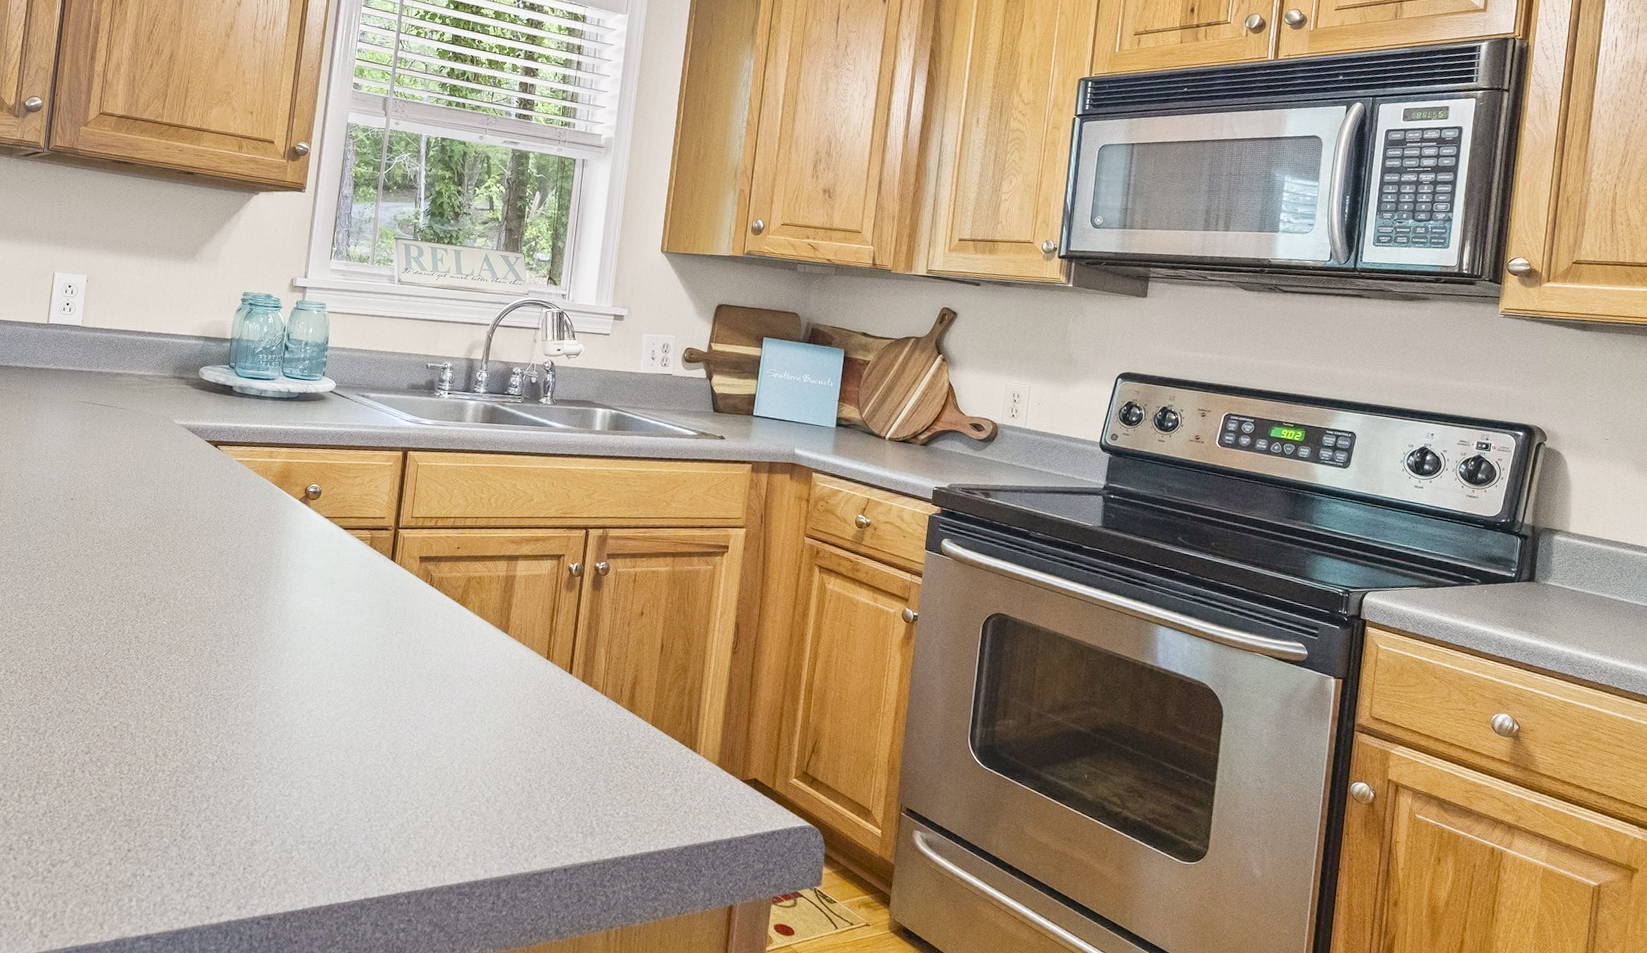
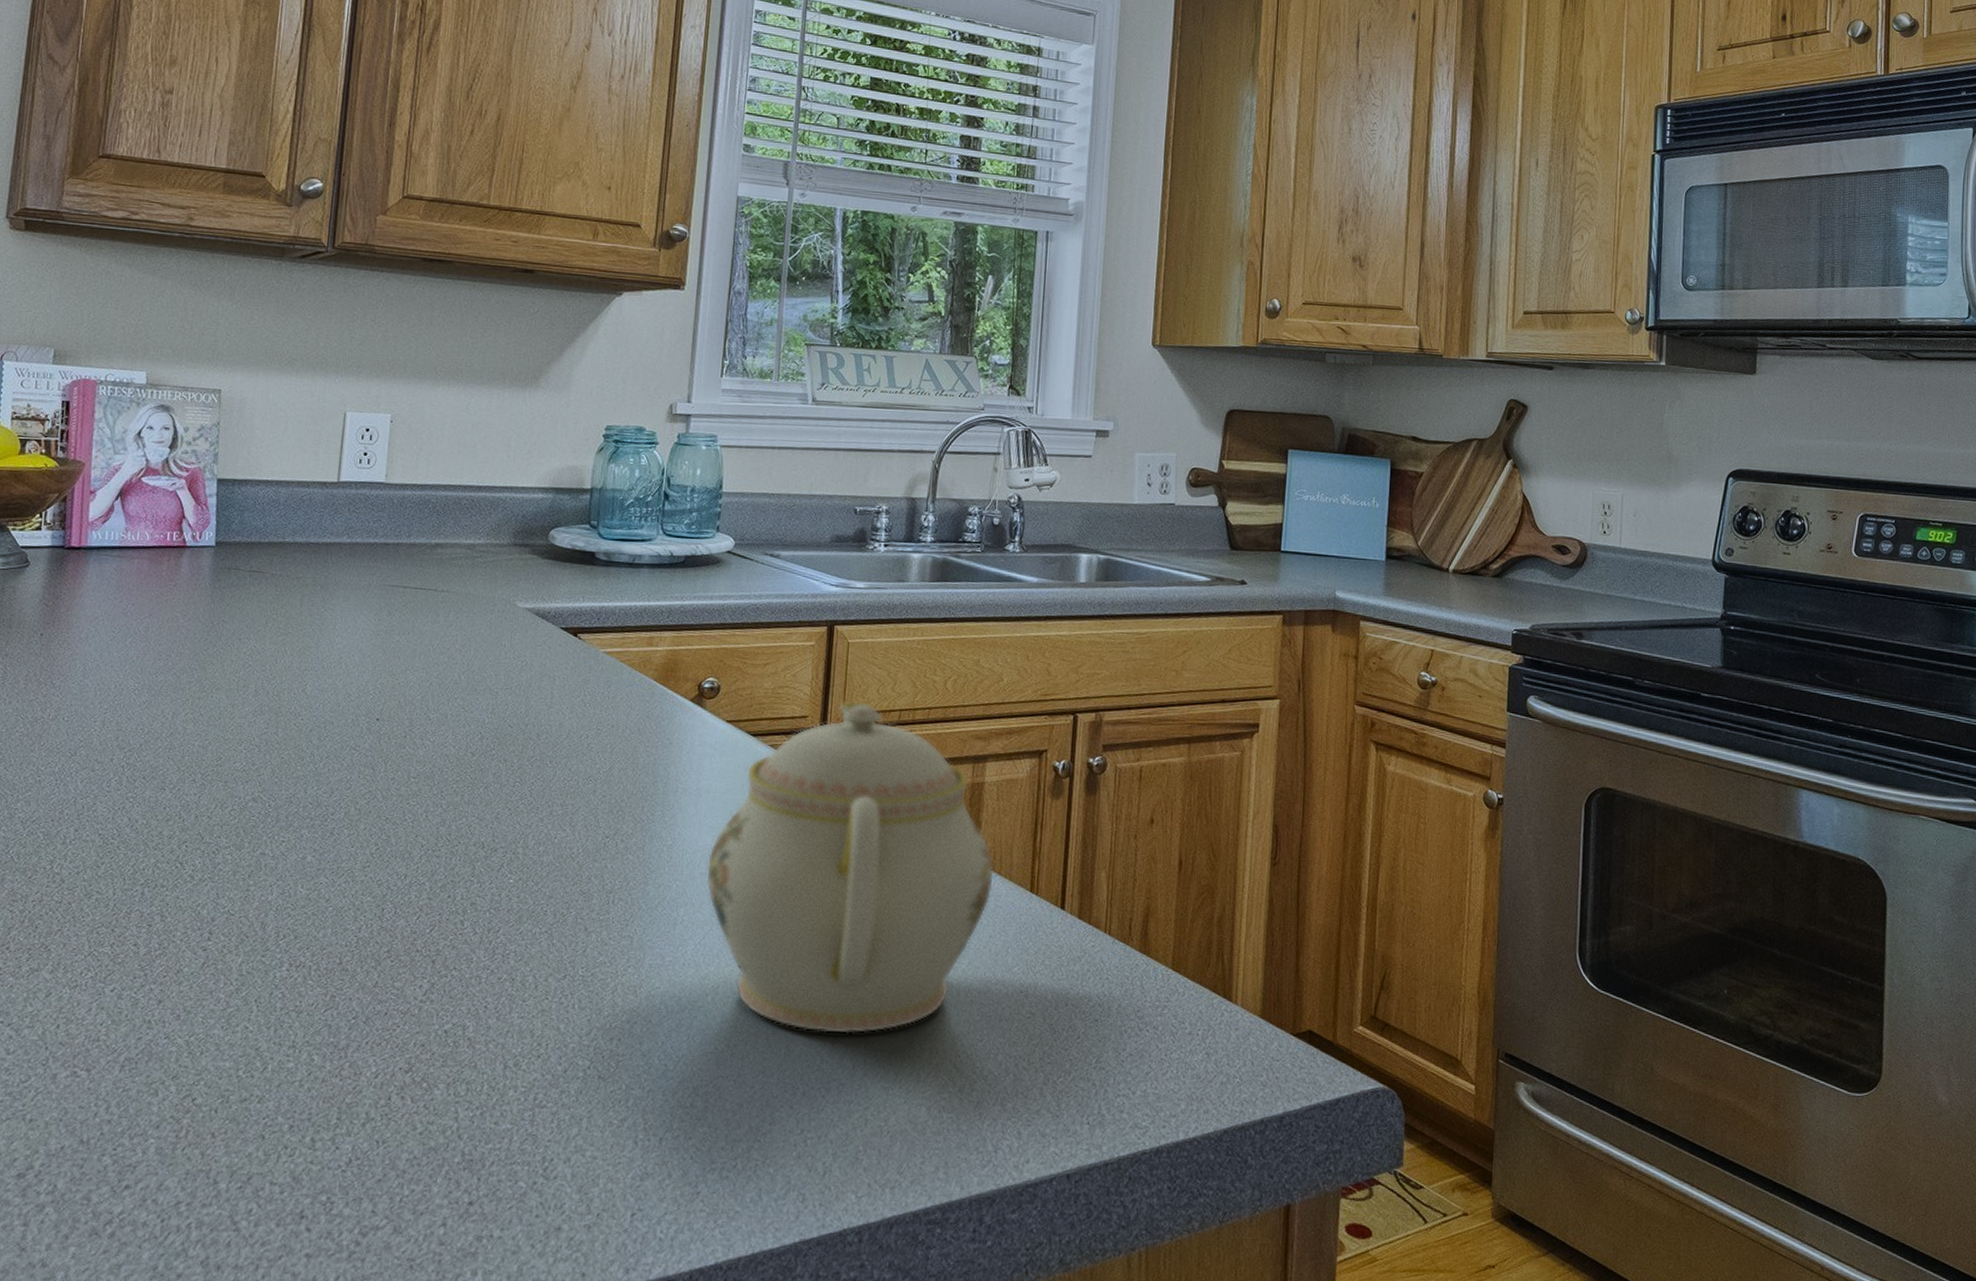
teapot: none [306,508,520,754] -> present [706,700,994,1034]

